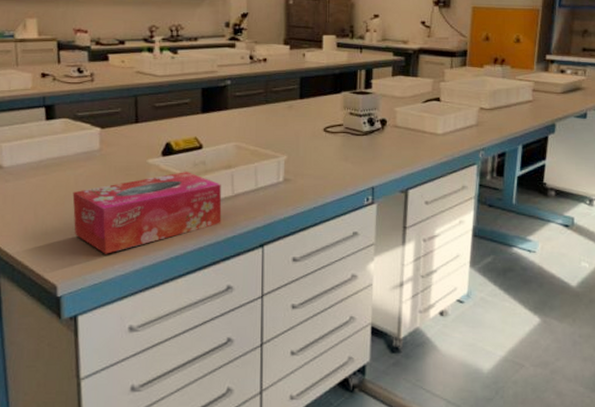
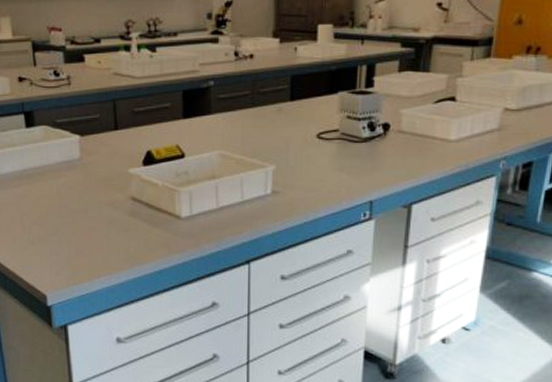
tissue box: present [72,172,222,254] -> none [56,182,206,266]

